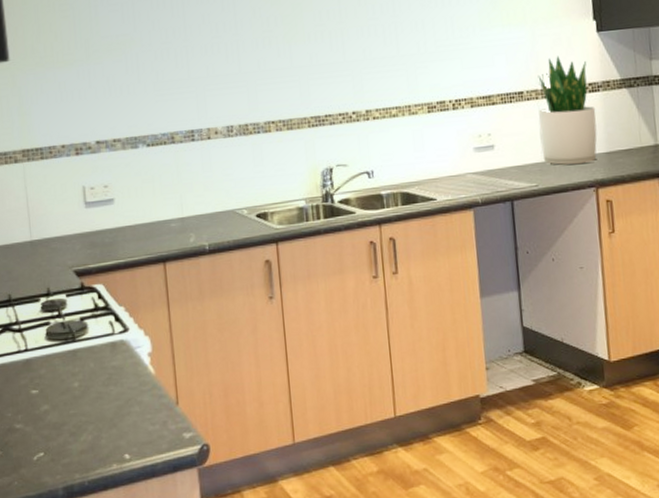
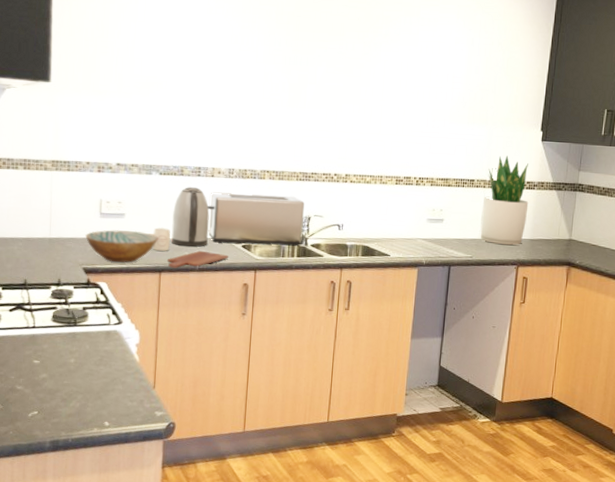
bowl: none [71,216,157,258] -> present [85,230,158,263]
mug: none [145,208,171,237] -> present [149,227,171,251]
kettle: none [168,154,215,227] -> present [171,187,210,247]
cutting board: none [170,228,242,255] -> present [166,250,228,268]
toaster: none [209,146,327,217] -> present [208,192,305,246]

